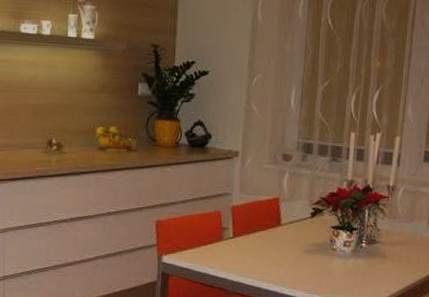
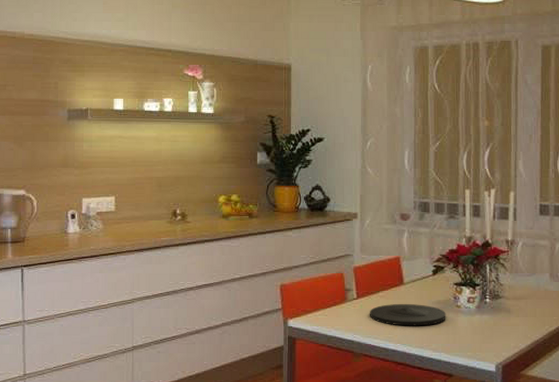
plate: none [245,244,321,268] -> present [370,304,446,326]

